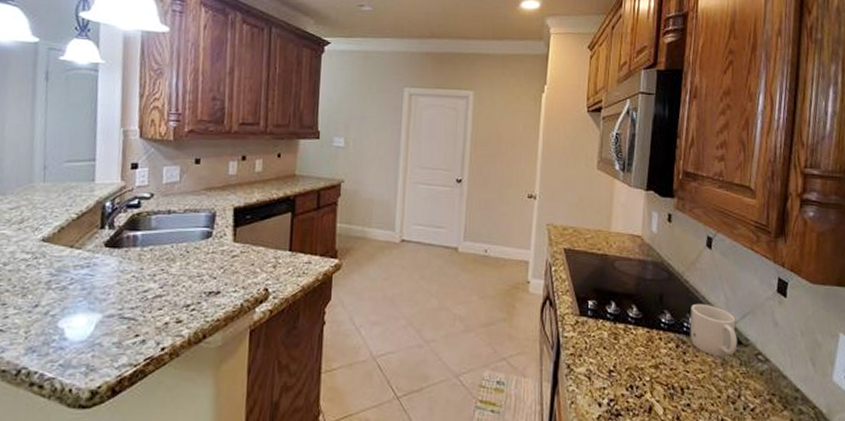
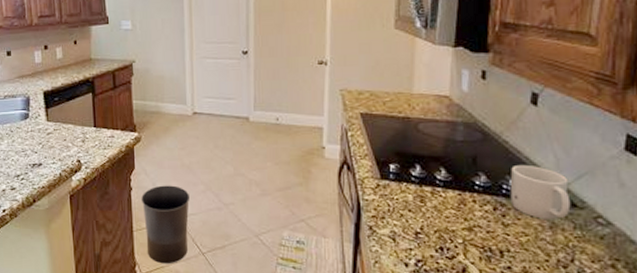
waste bin: none [334,319,390,412] -> present [141,185,191,264]

